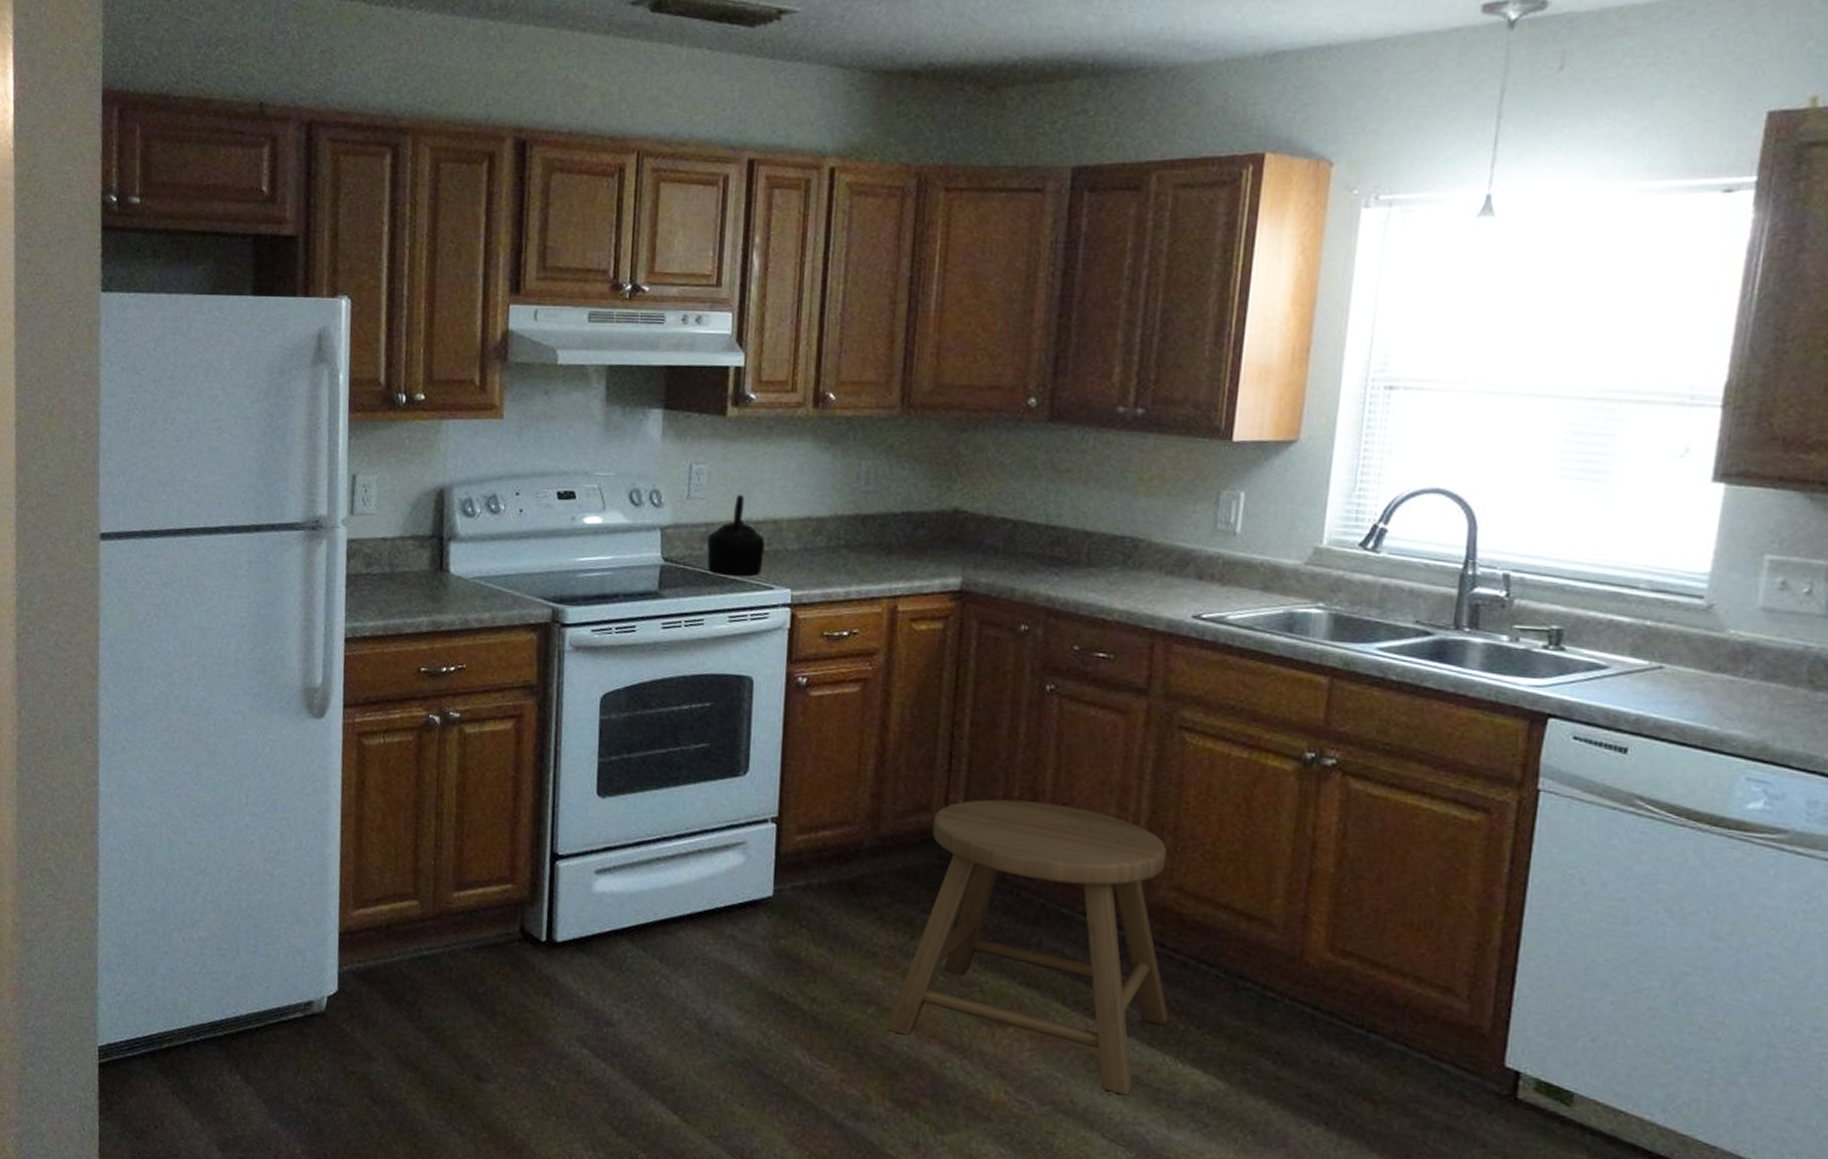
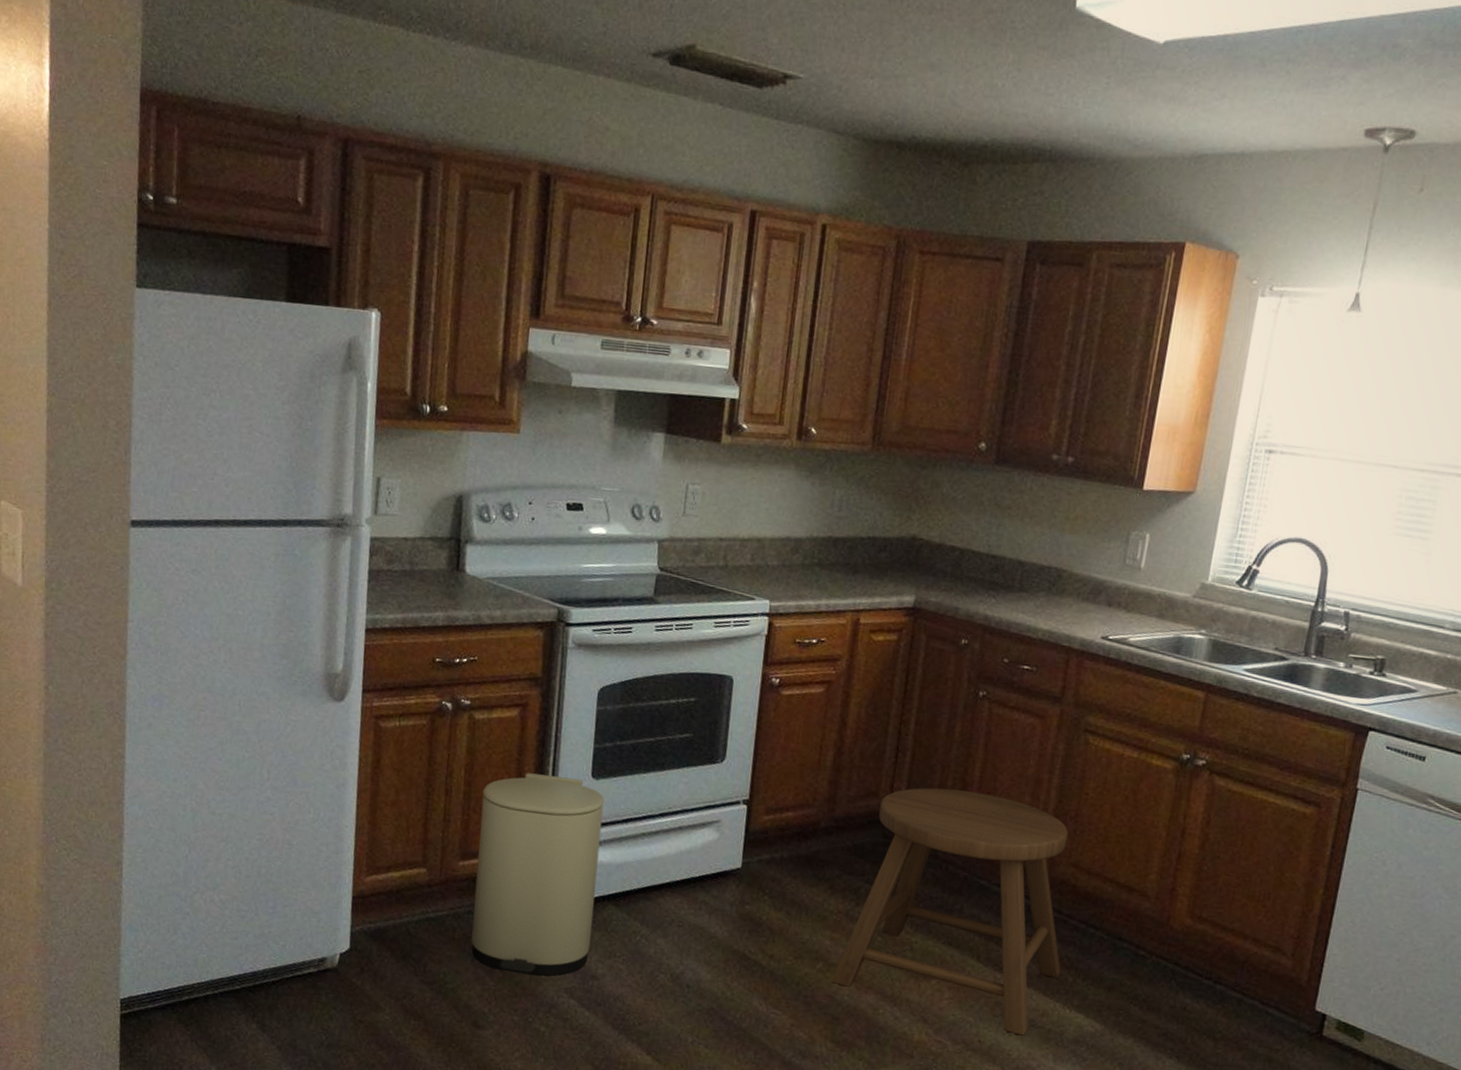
pedal bin: none [470,792,613,1022] -> present [471,773,605,976]
kettle: present [707,495,765,576] -> none [698,514,750,587]

